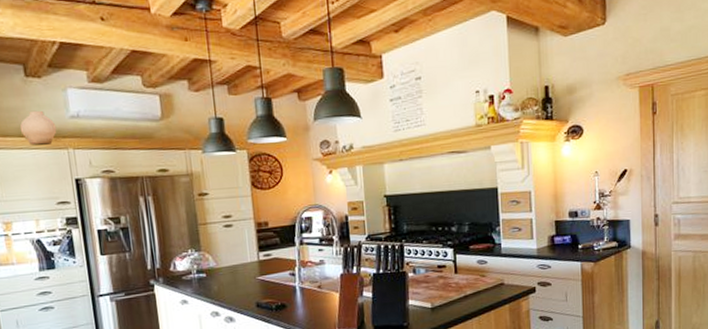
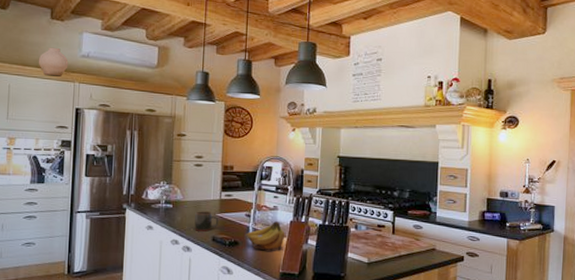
mug: none [233,275,261,299] -> present [194,211,219,232]
fruit: none [292,277,337,310] -> present [244,221,285,251]

